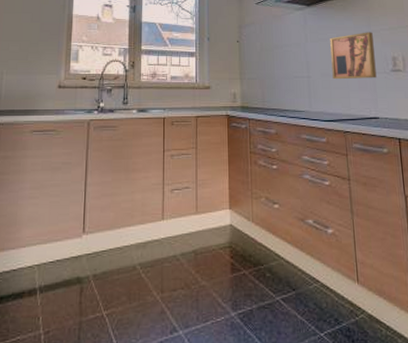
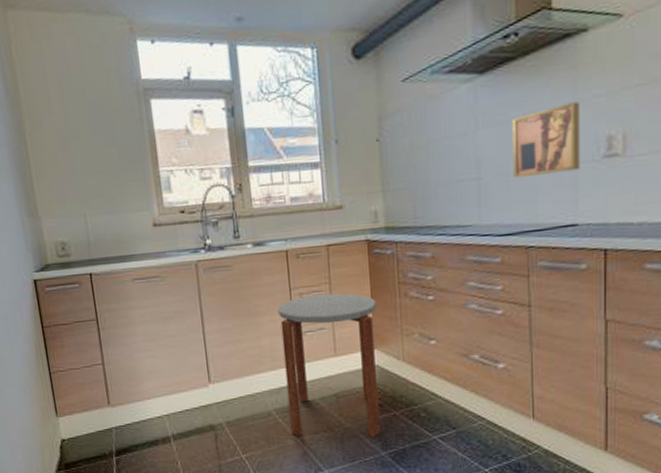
side table: none [152,158,233,297] -> present [278,293,380,438]

